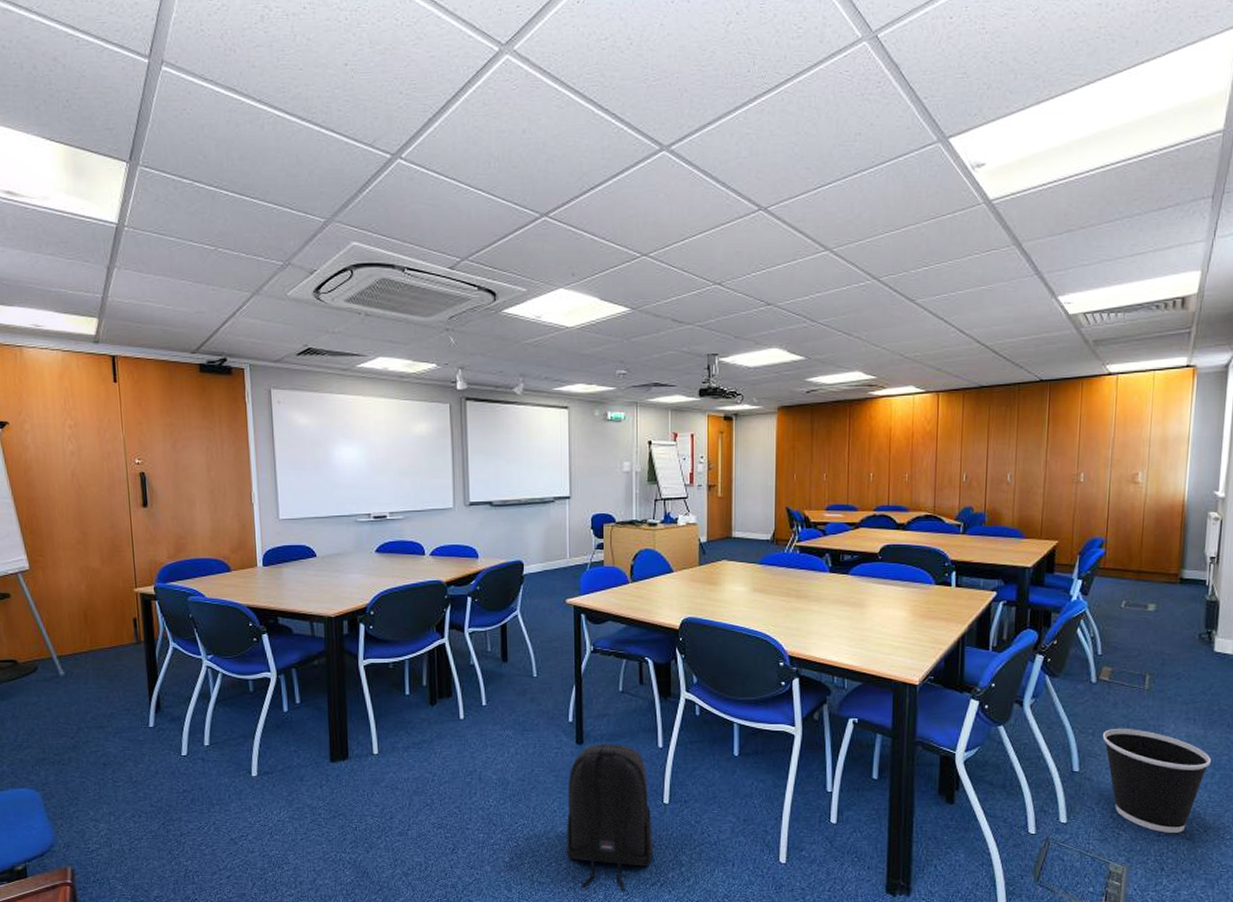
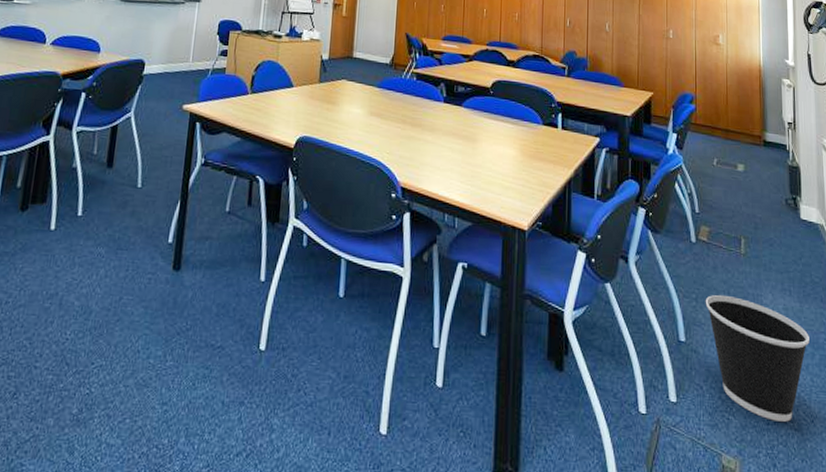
backpack: present [566,743,653,892] -> none [144,271,245,463]

